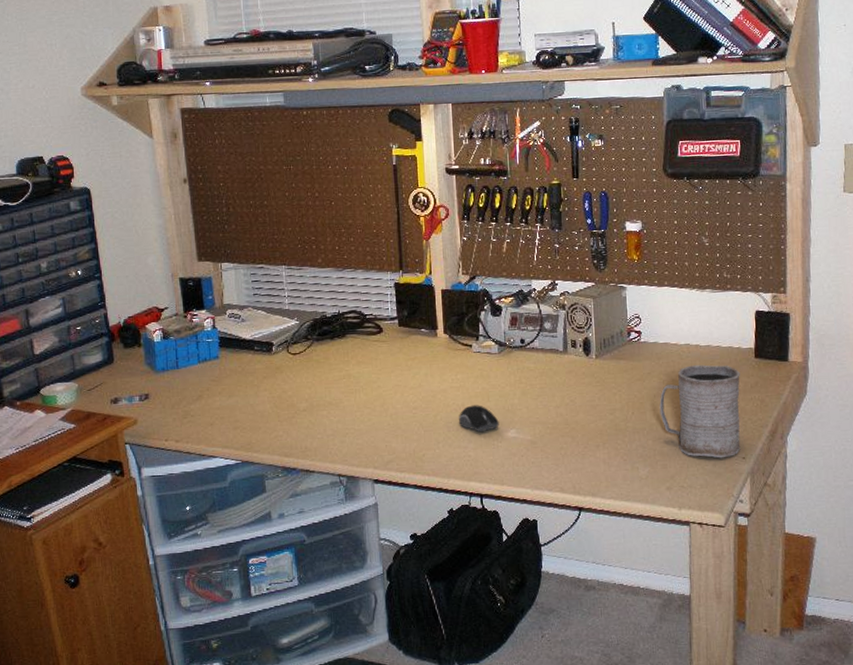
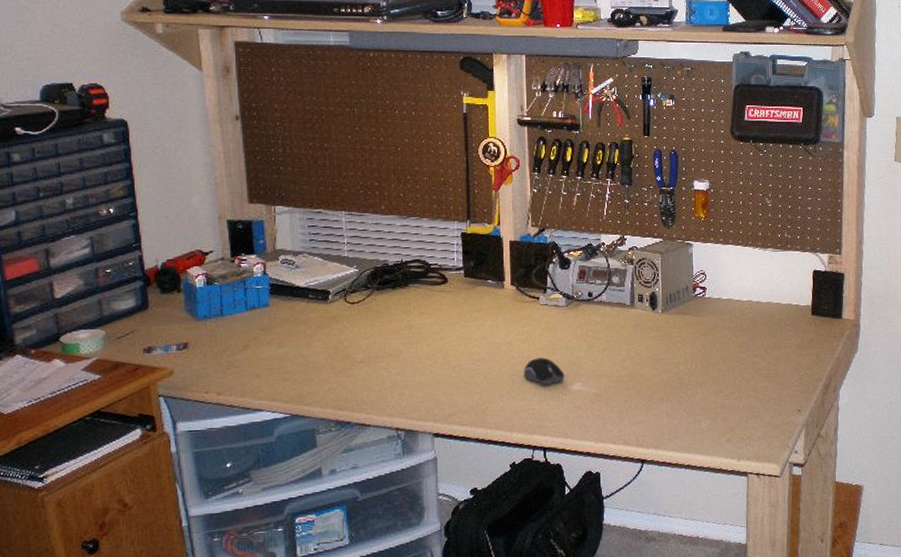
mug: present [659,365,741,458] -> none [721,321,798,411]

